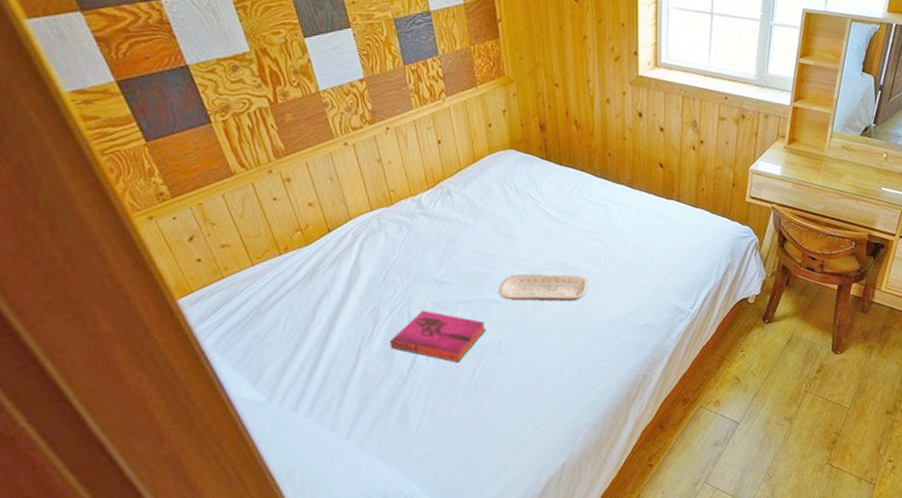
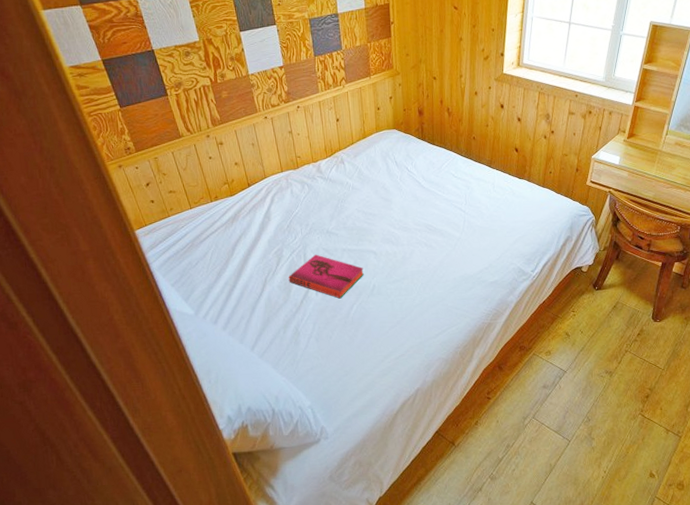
tray: present [497,273,590,302] -> none [375,231,450,258]

